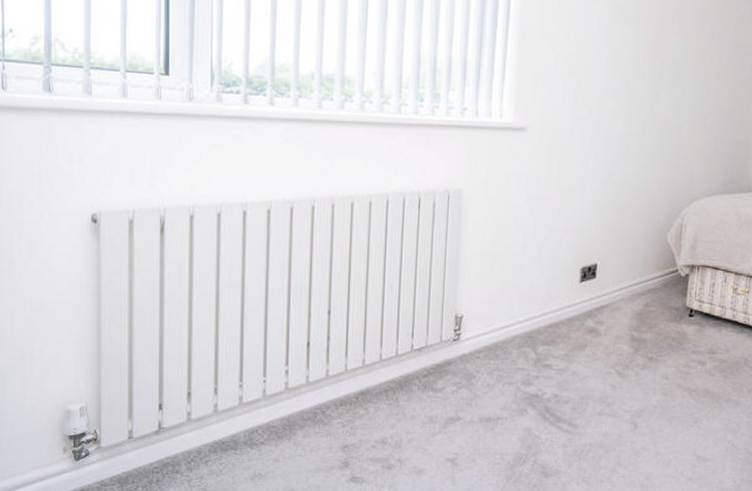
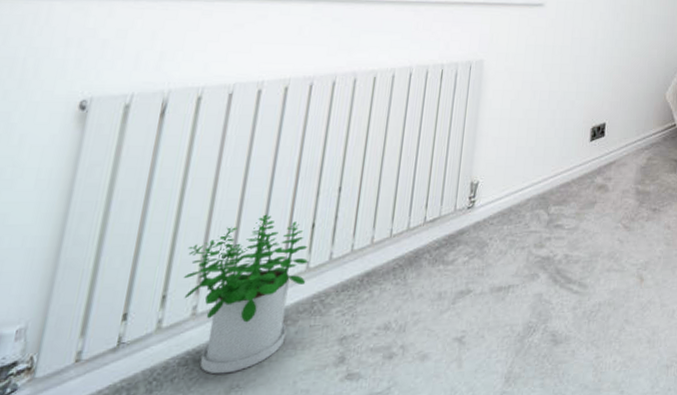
potted plant: none [202,330,307,464] -> present [184,214,308,375]

